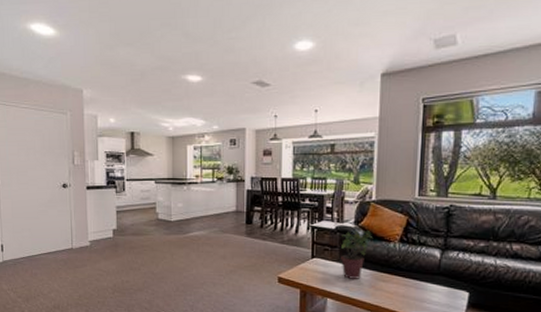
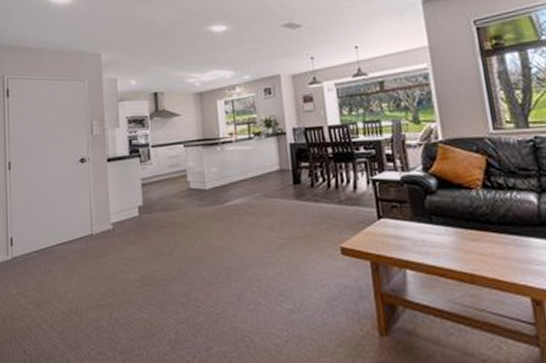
potted plant: present [341,229,374,279] -> none [410,176,450,242]

